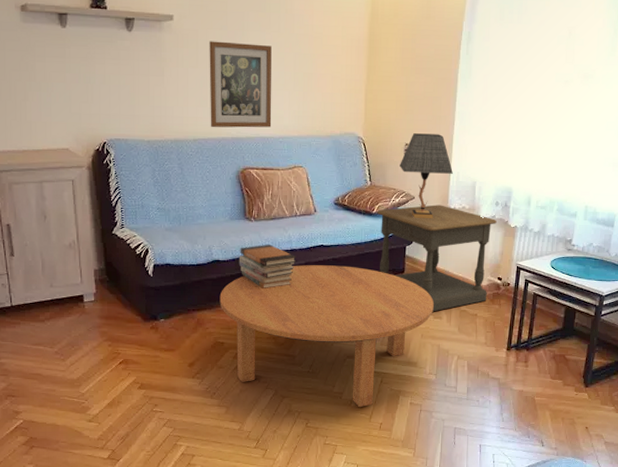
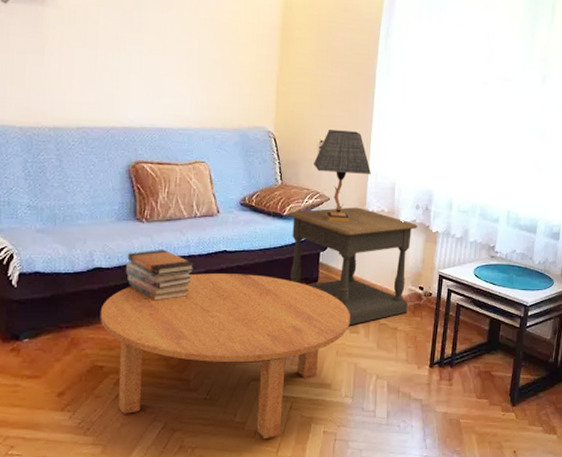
wall art: present [209,41,272,128] -> none [97,19,173,118]

